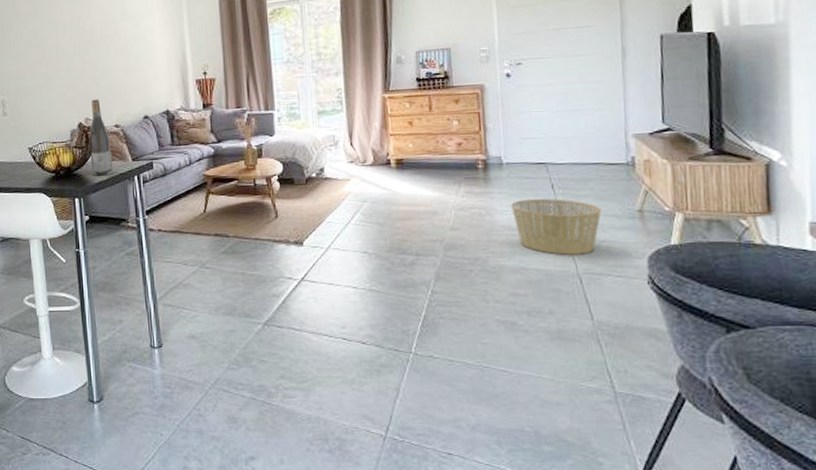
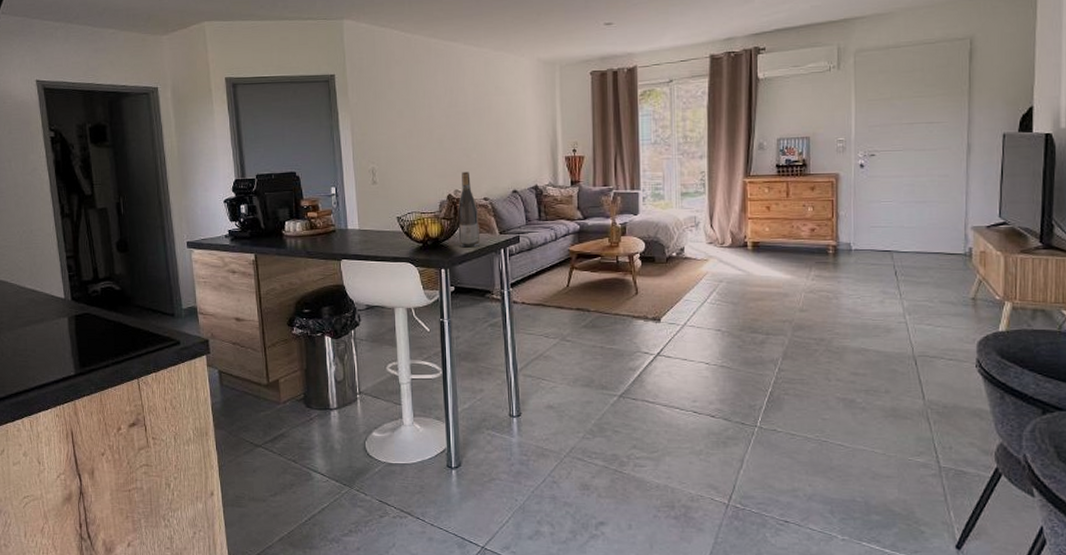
basket: present [510,198,601,255] -> none [856,284,938,338]

